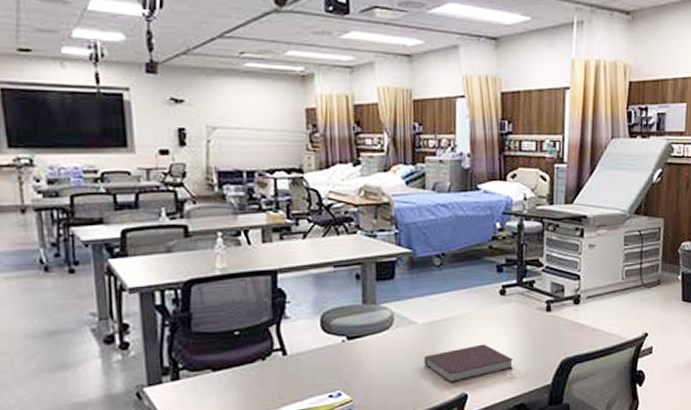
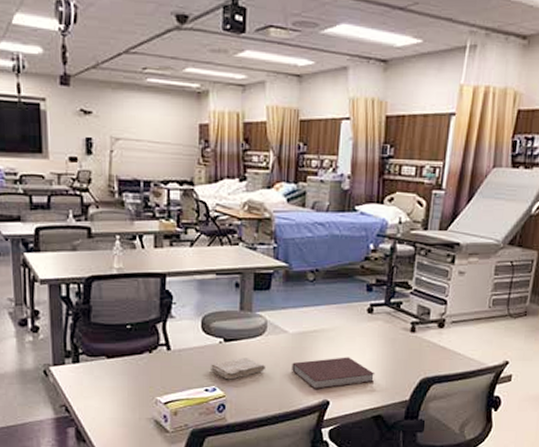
washcloth: none [334,355,395,382] -> present [211,358,265,380]

